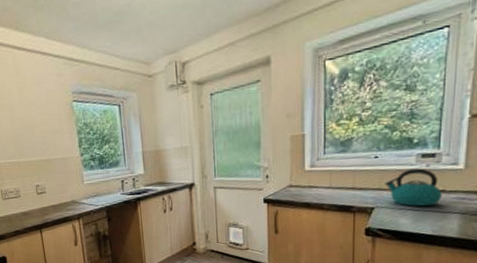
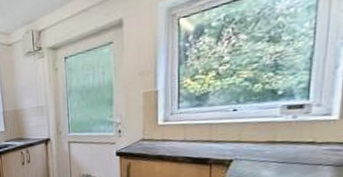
kettle: present [384,168,442,207] -> none [244,119,312,159]

